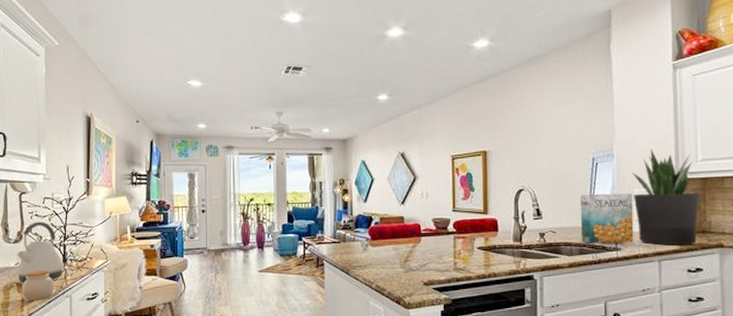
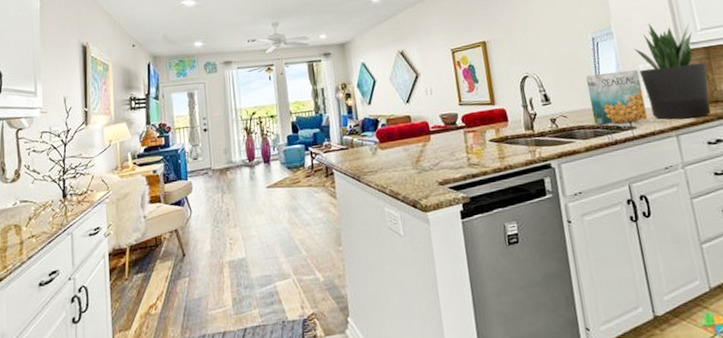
kettle: present [16,221,64,283] -> none [14,157,64,224]
jar: present [21,270,55,302] -> none [19,208,55,244]

